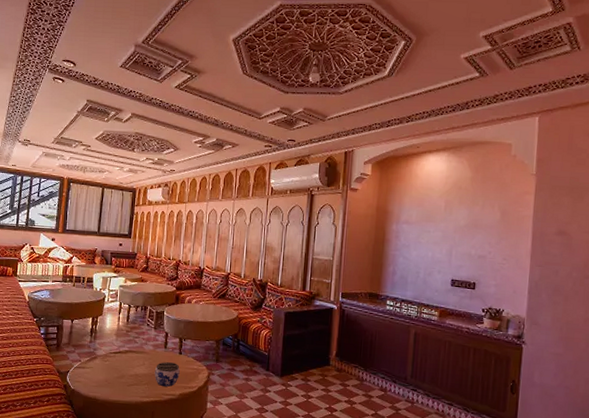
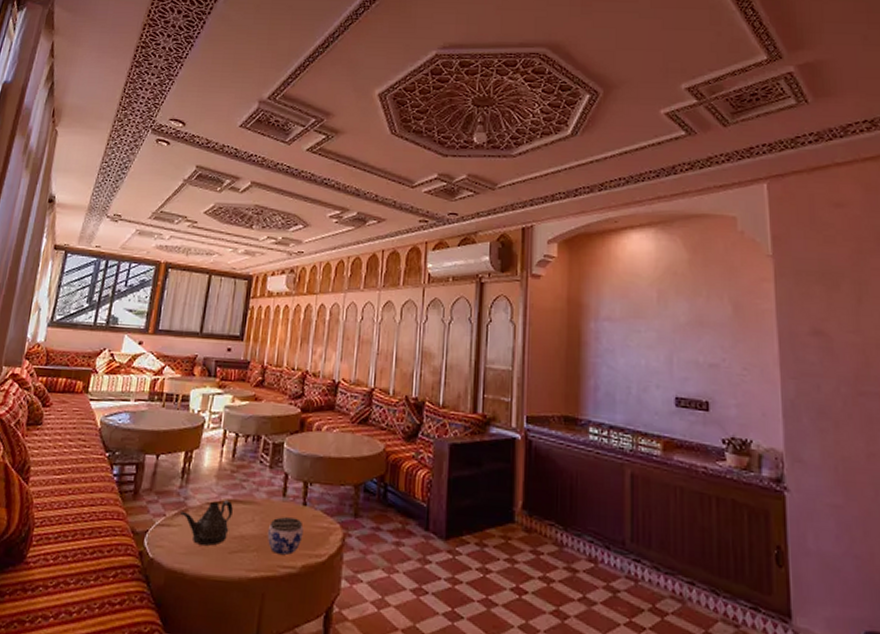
teapot: none [92,351,129,381] -> present [180,500,233,546]

